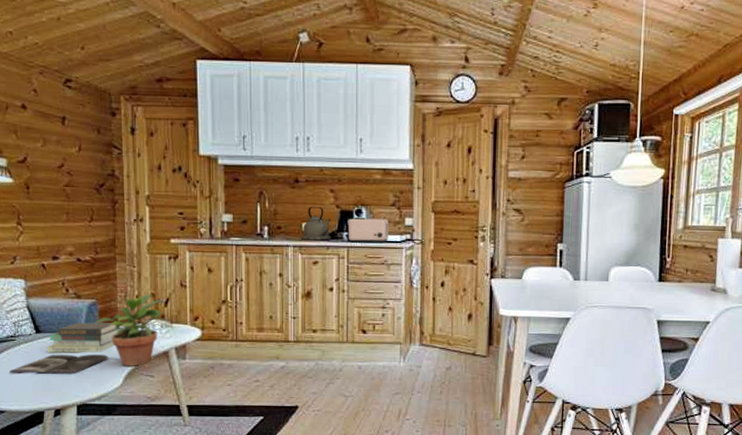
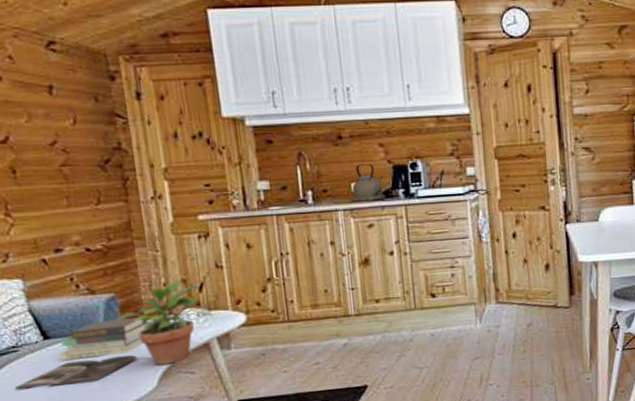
toaster: present [347,218,390,243] -> none [402,170,450,200]

